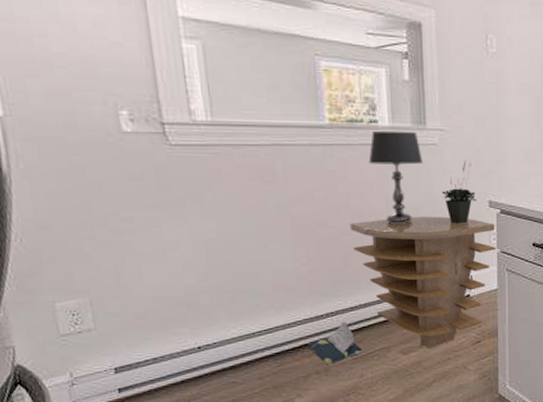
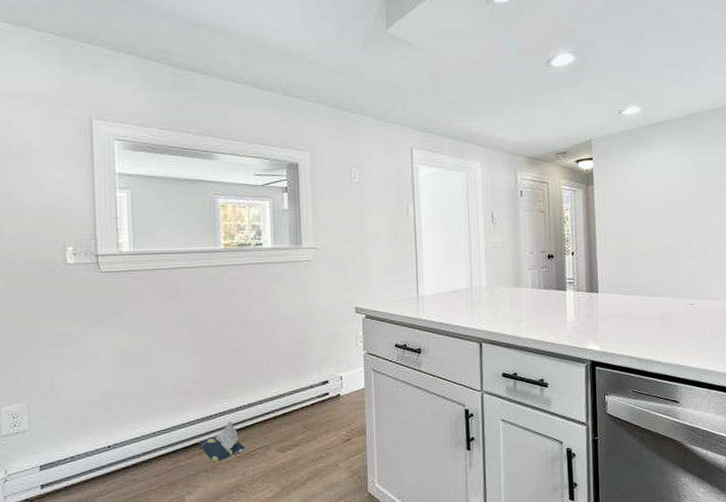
side table: present [350,216,496,349] -> none [238,323,362,447]
table lamp: present [368,131,423,224] -> none [254,251,299,331]
potted plant: present [441,161,477,224] -> none [314,273,345,329]

